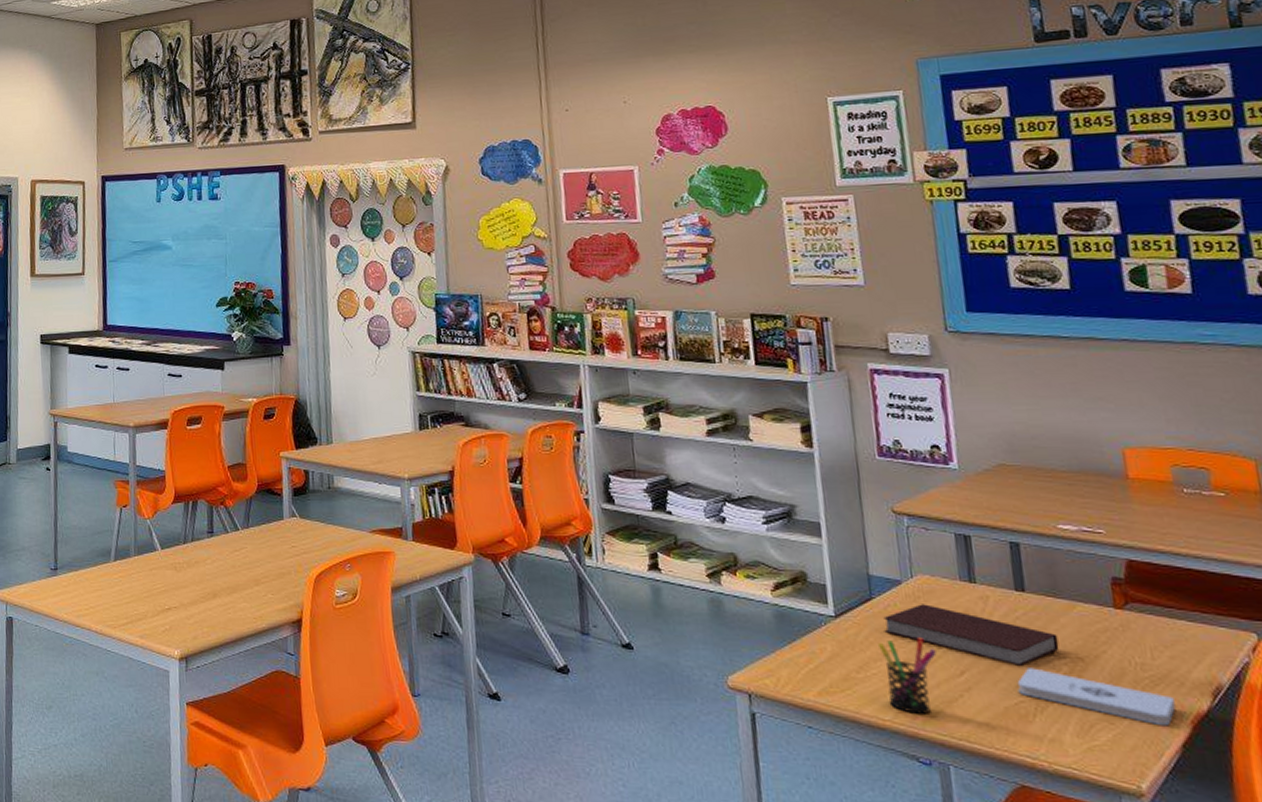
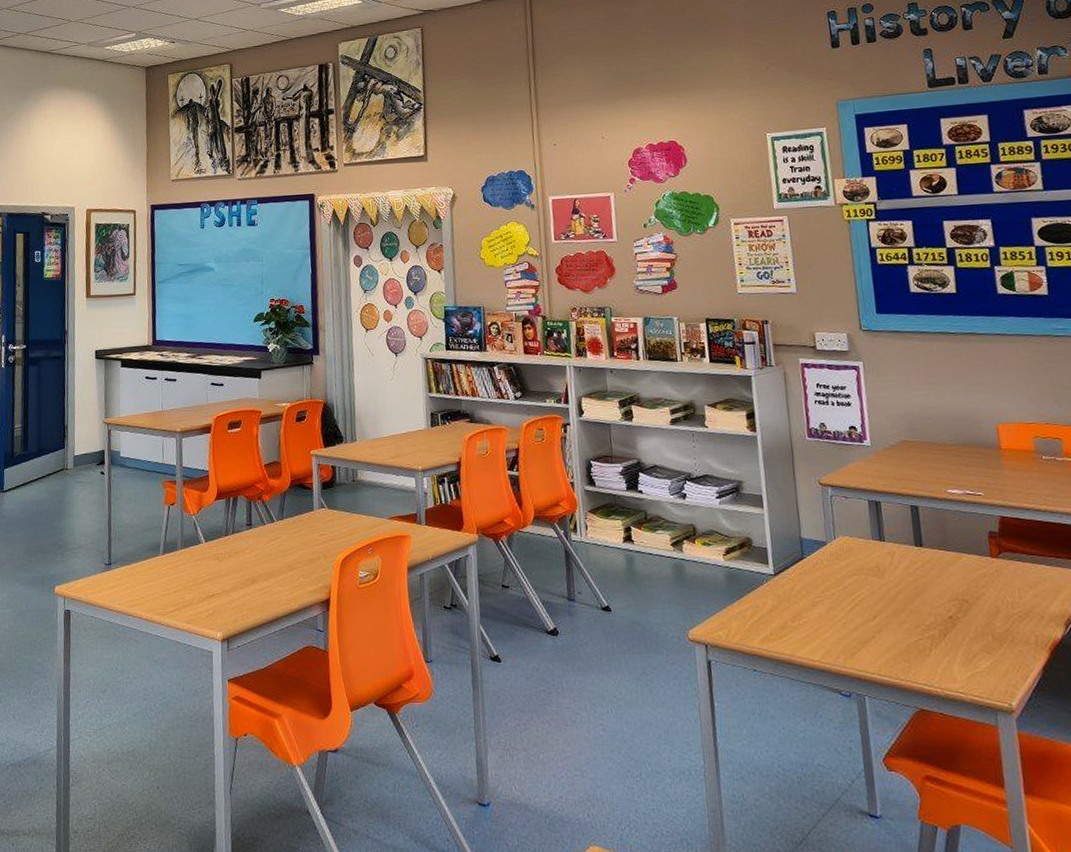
pen holder: present [877,638,937,714] -> none [808,589,855,654]
notebook: present [883,604,1060,667] -> none [813,561,949,610]
notepad: present [1017,668,1176,727] -> none [917,610,1038,653]

